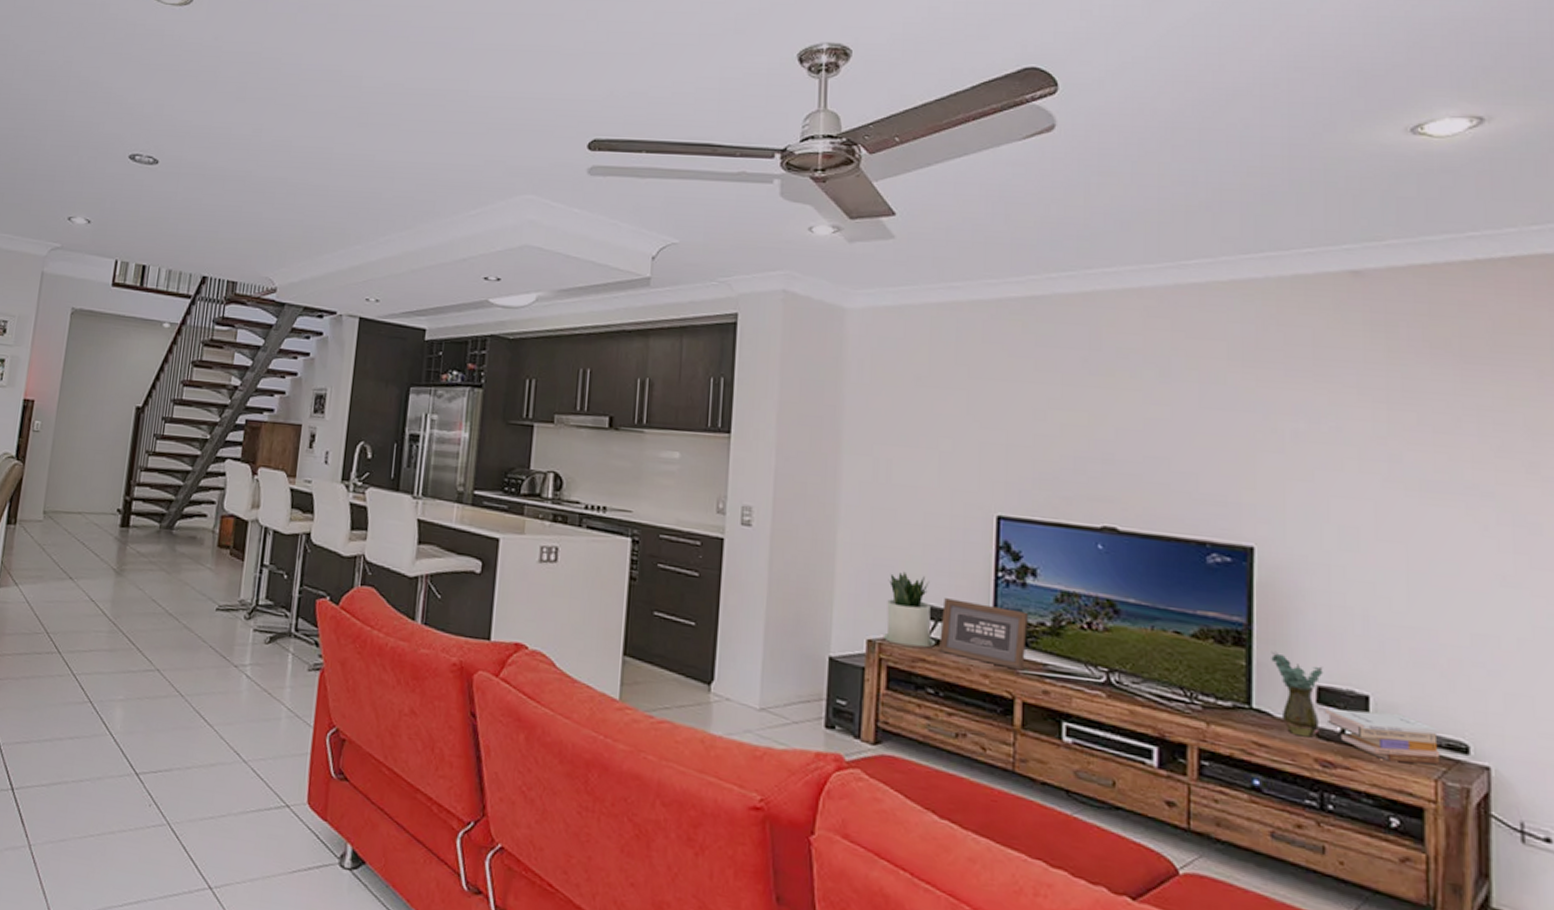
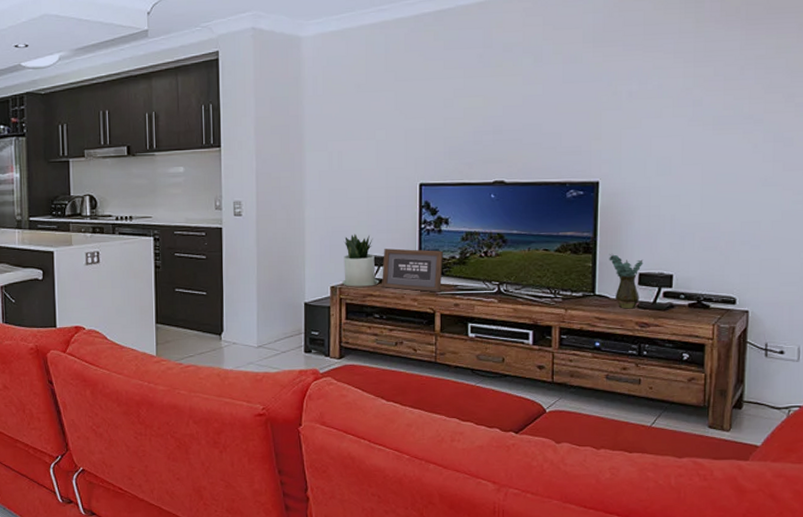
books: present [1326,708,1444,765] -> none [644,284,720,317]

